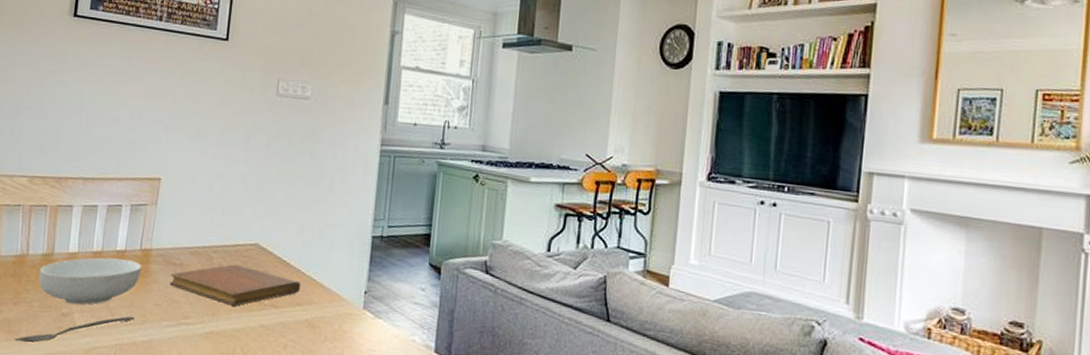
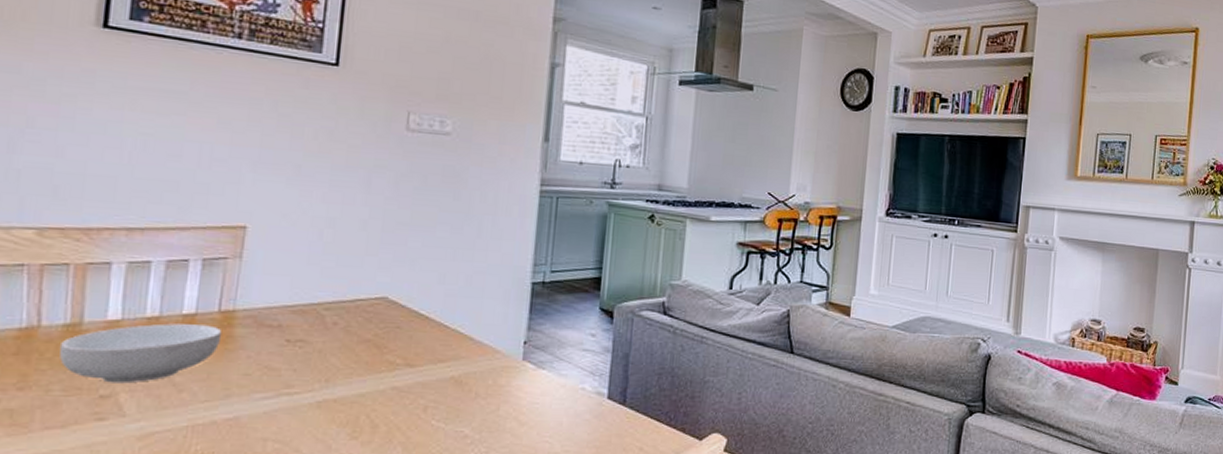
spoon: present [14,316,134,343] -> none [21,391,213,436]
notebook: present [170,264,301,306] -> none [264,322,445,368]

